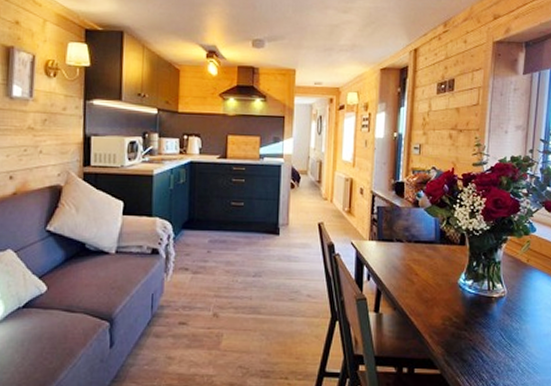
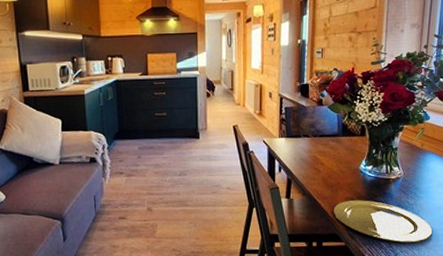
plate: none [427,320,540,376] -> present [333,200,433,243]

